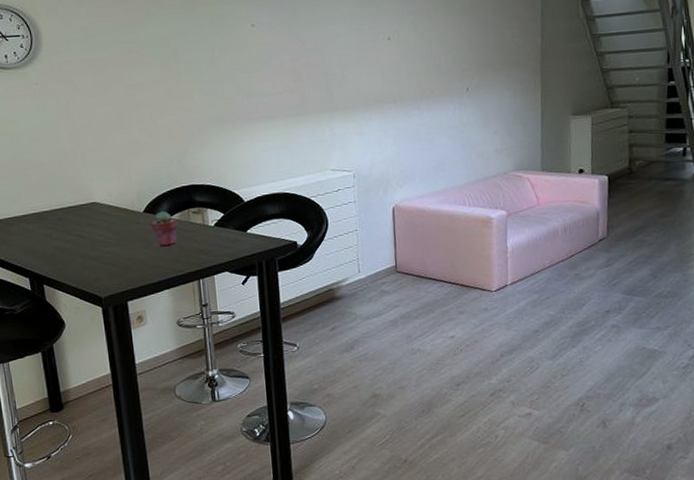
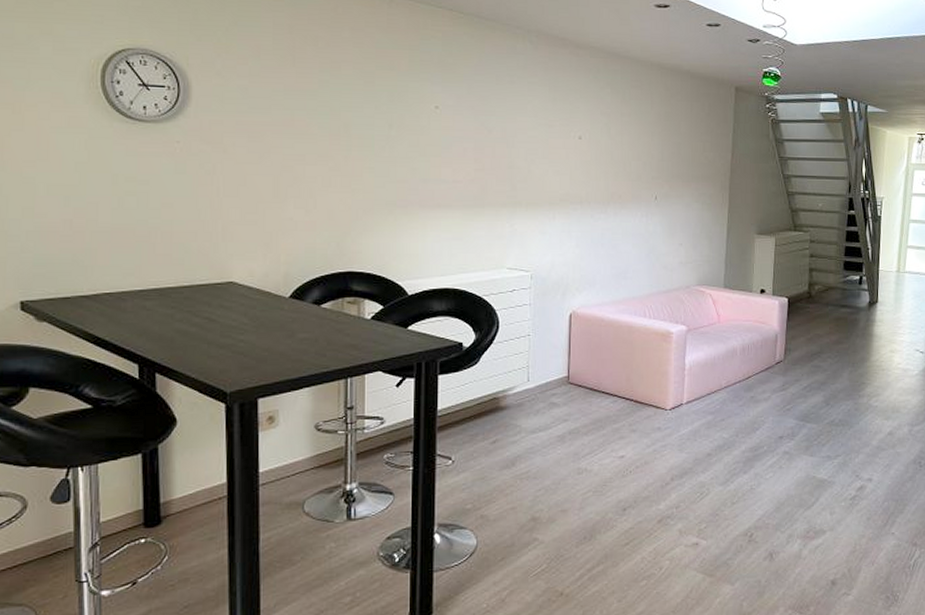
potted succulent: present [150,211,178,246] -> none [296,298,329,337]

